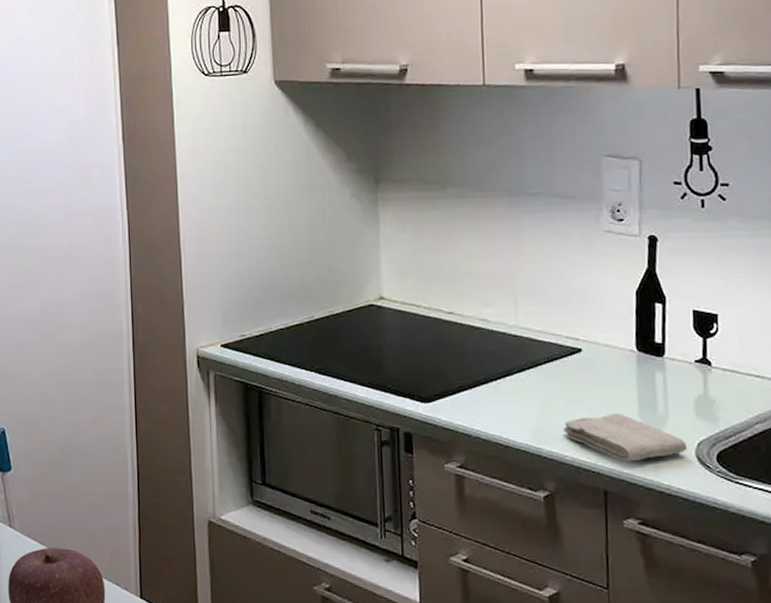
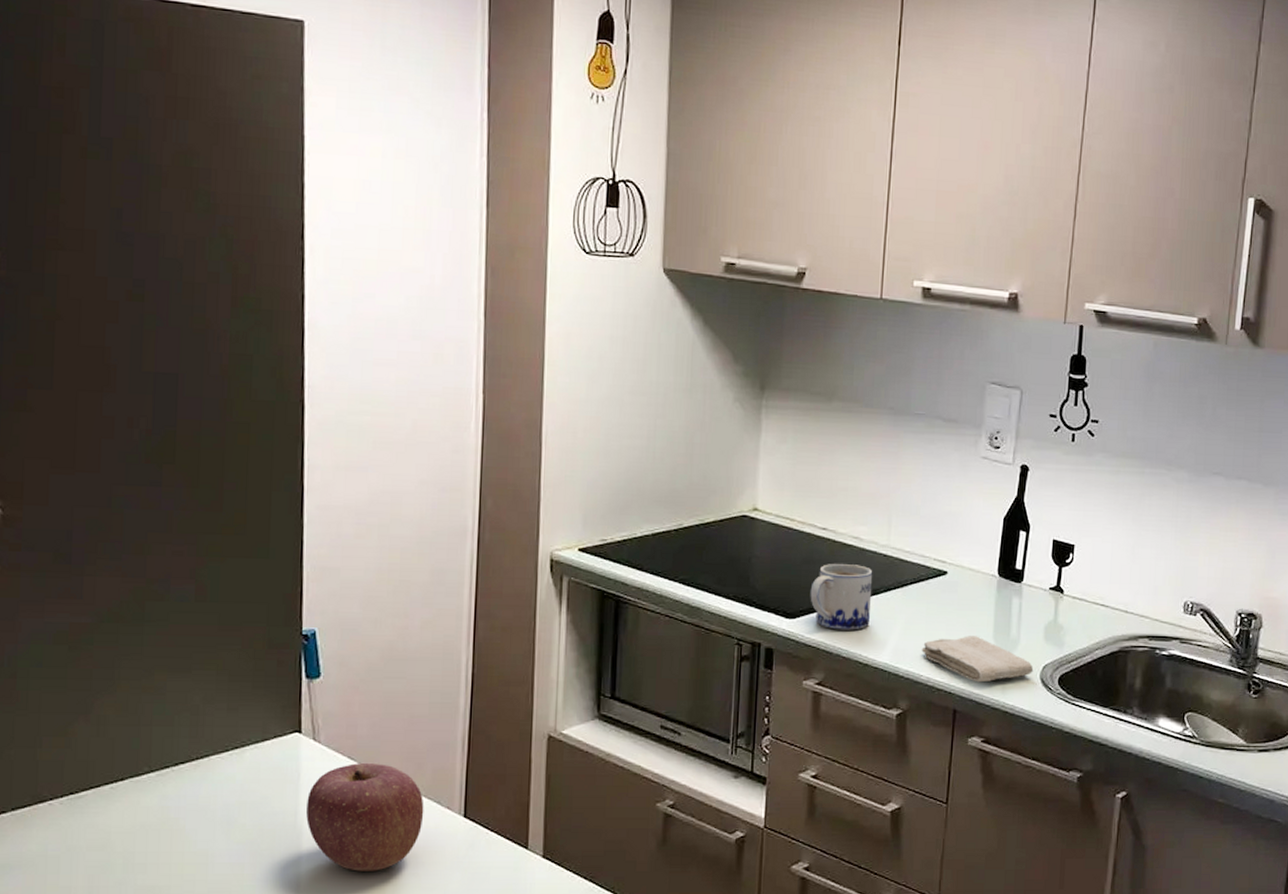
mug: none [442,346,506,412] -> present [810,563,873,630]

